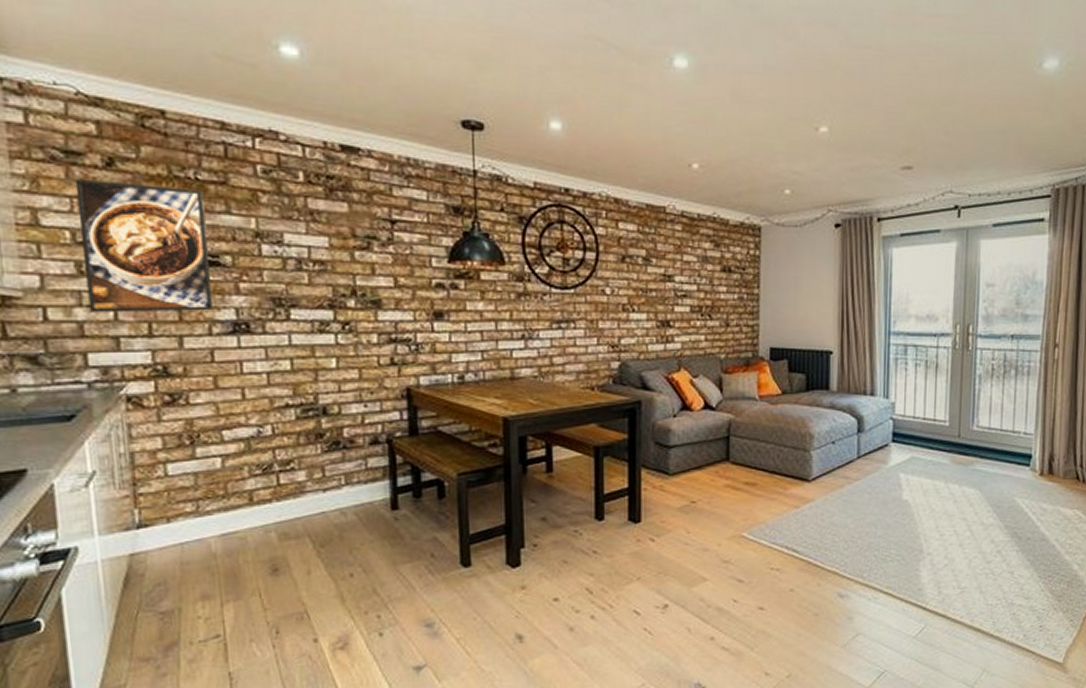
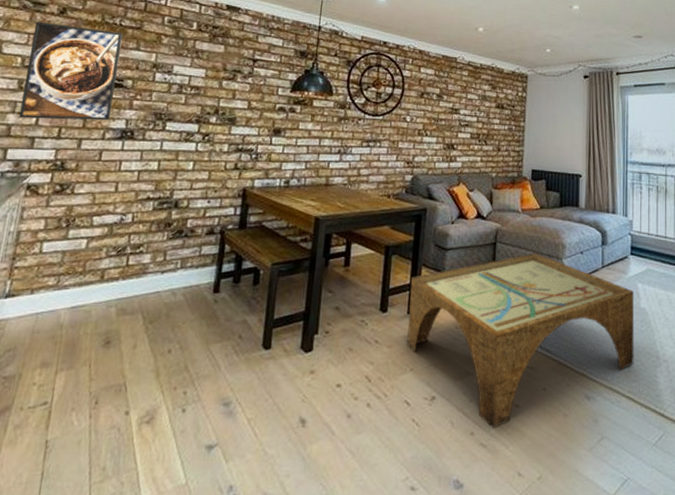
coffee table: none [630,446,895,632] -> present [407,253,634,429]

